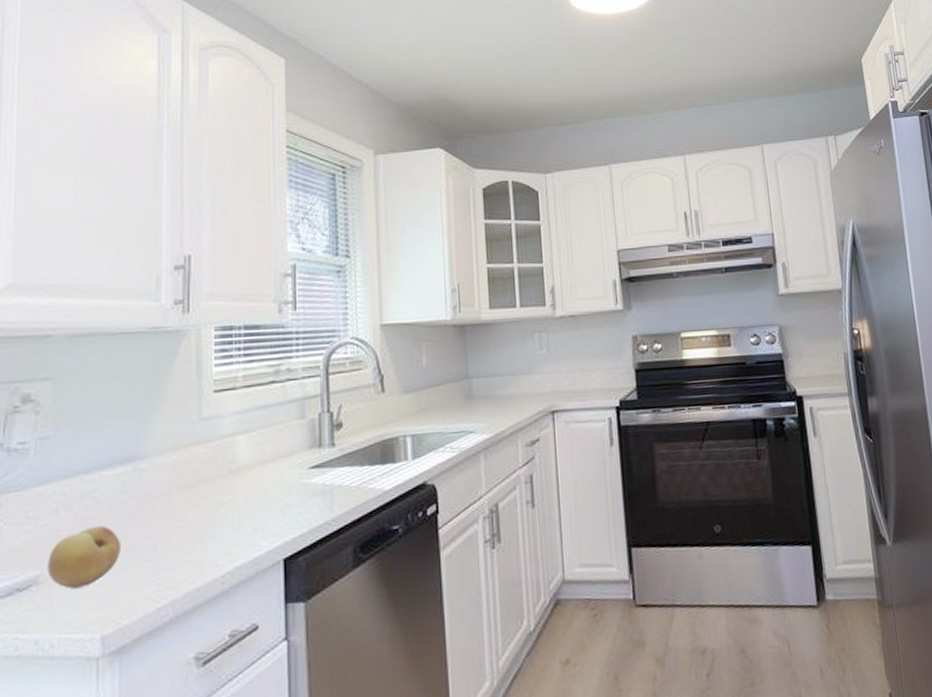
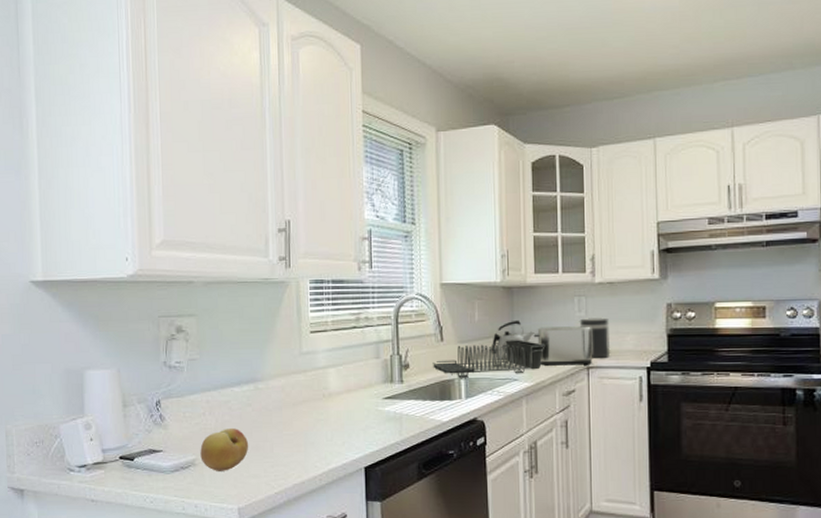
dish rack: none [372,385,503,435] -> present [433,340,544,378]
kettle: none [443,362,492,410] -> present [492,319,534,360]
toaster: none [490,365,558,413] -> present [533,326,593,366]
cylinder: none [540,353,577,401] -> present [579,316,611,359]

